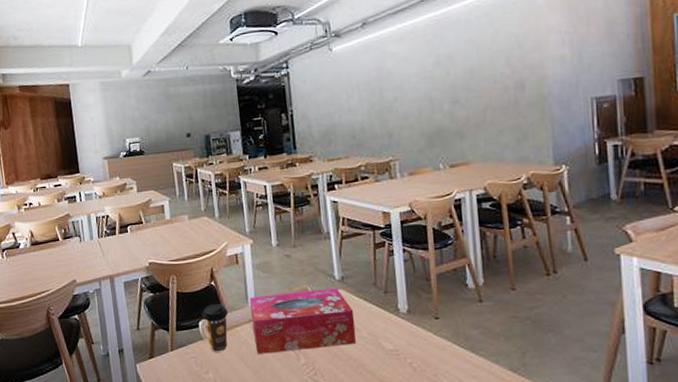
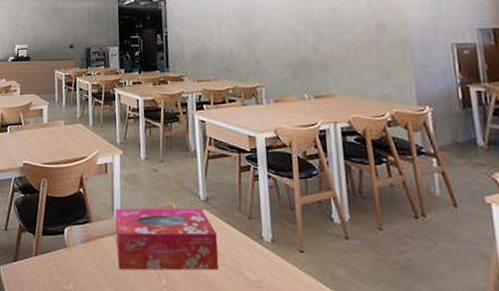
coffee cup: present [202,304,228,352] -> none [68,212,93,263]

